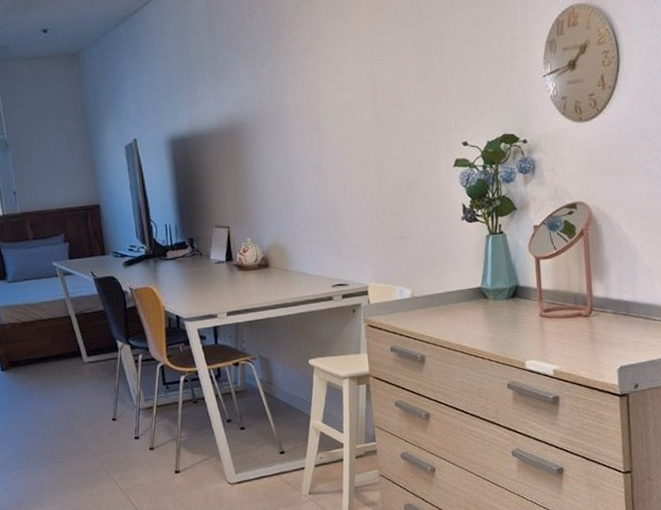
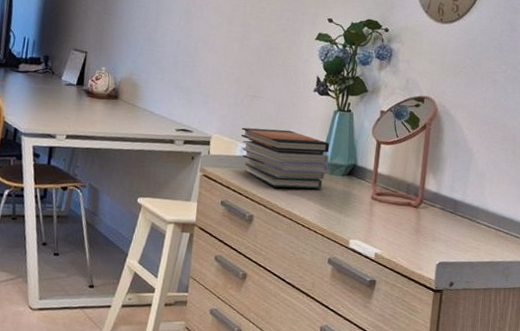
book stack: none [396,264,491,324] -> present [240,127,330,189]

